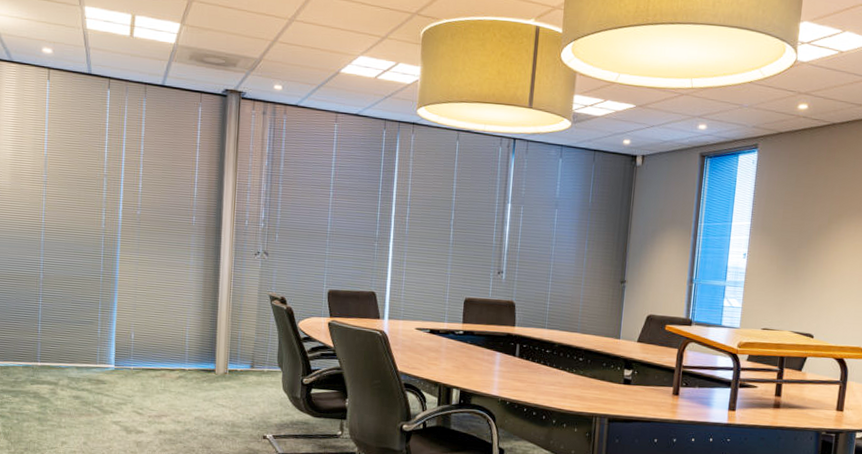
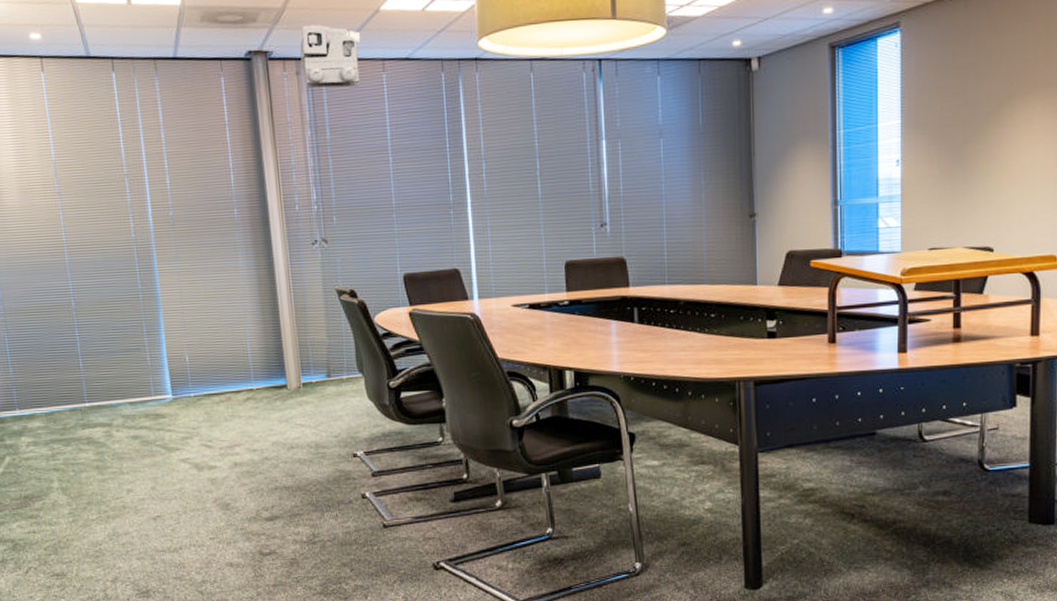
total station: none [268,75,321,131] -> present [300,24,361,88]

